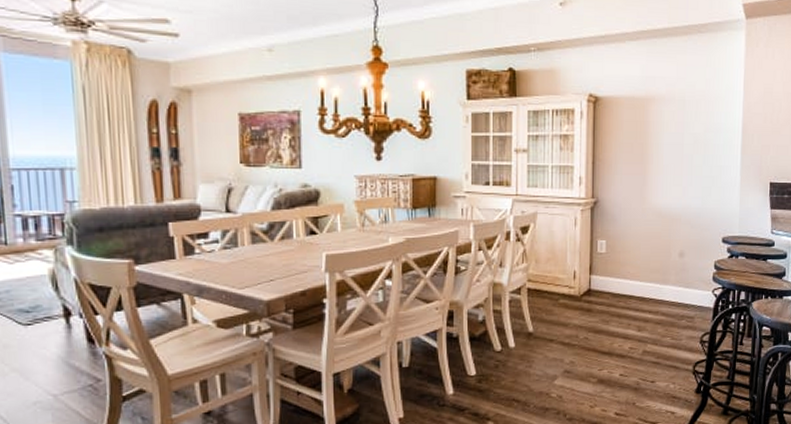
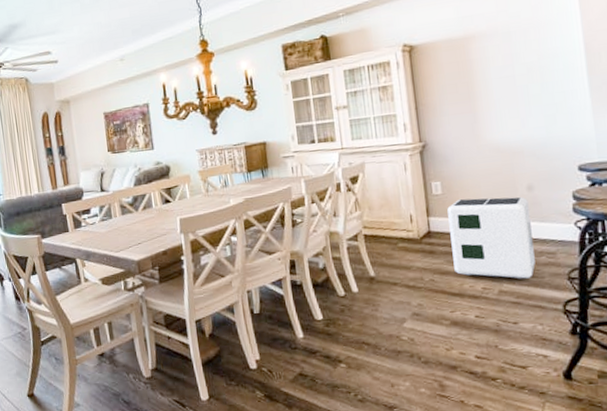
air purifier: none [607,260,678,341] -> present [447,197,535,279]

